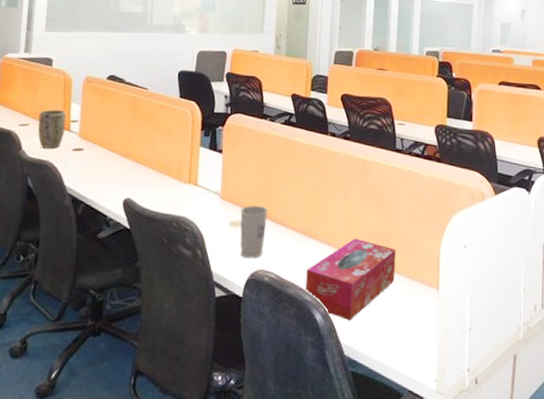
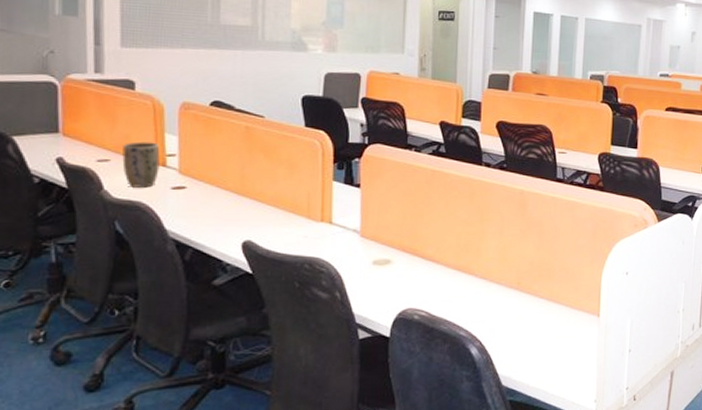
cup: present [240,205,268,259] -> none [384,242,415,298]
tissue box: present [305,238,396,321] -> none [460,270,556,353]

